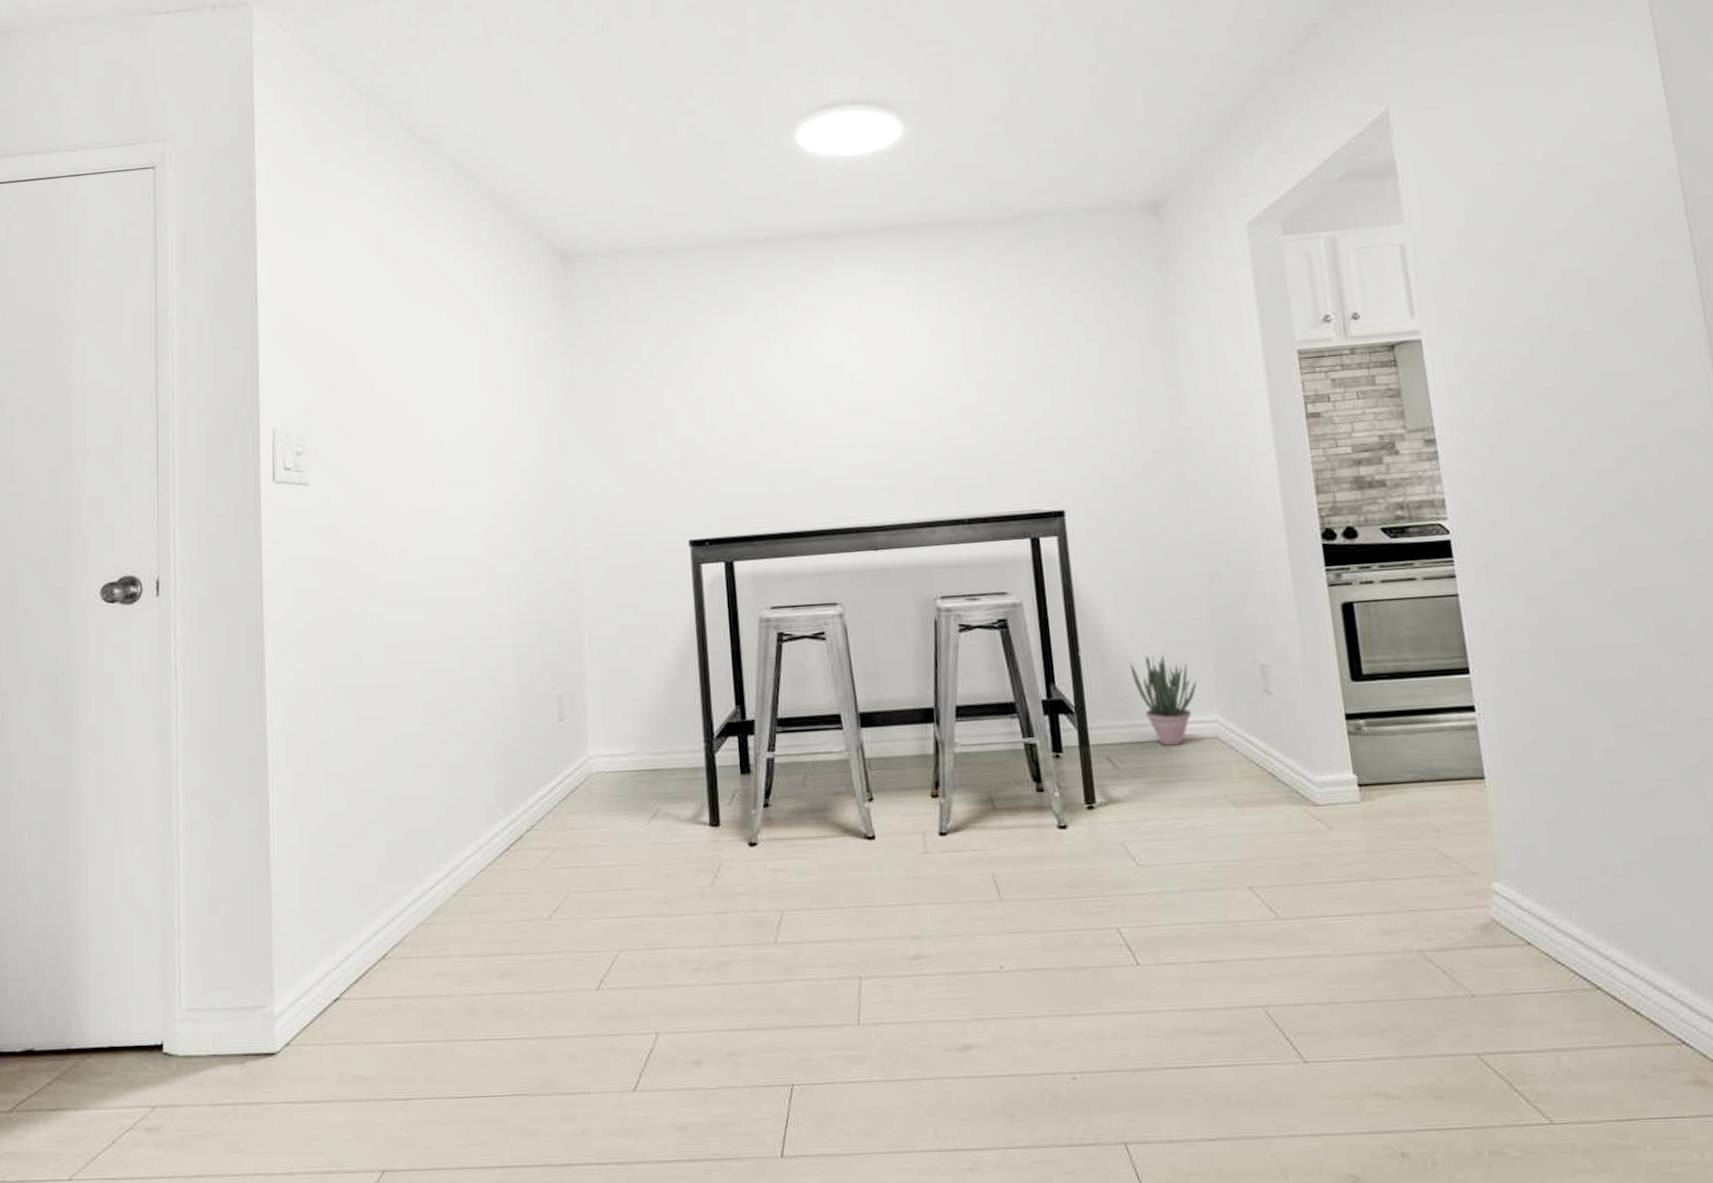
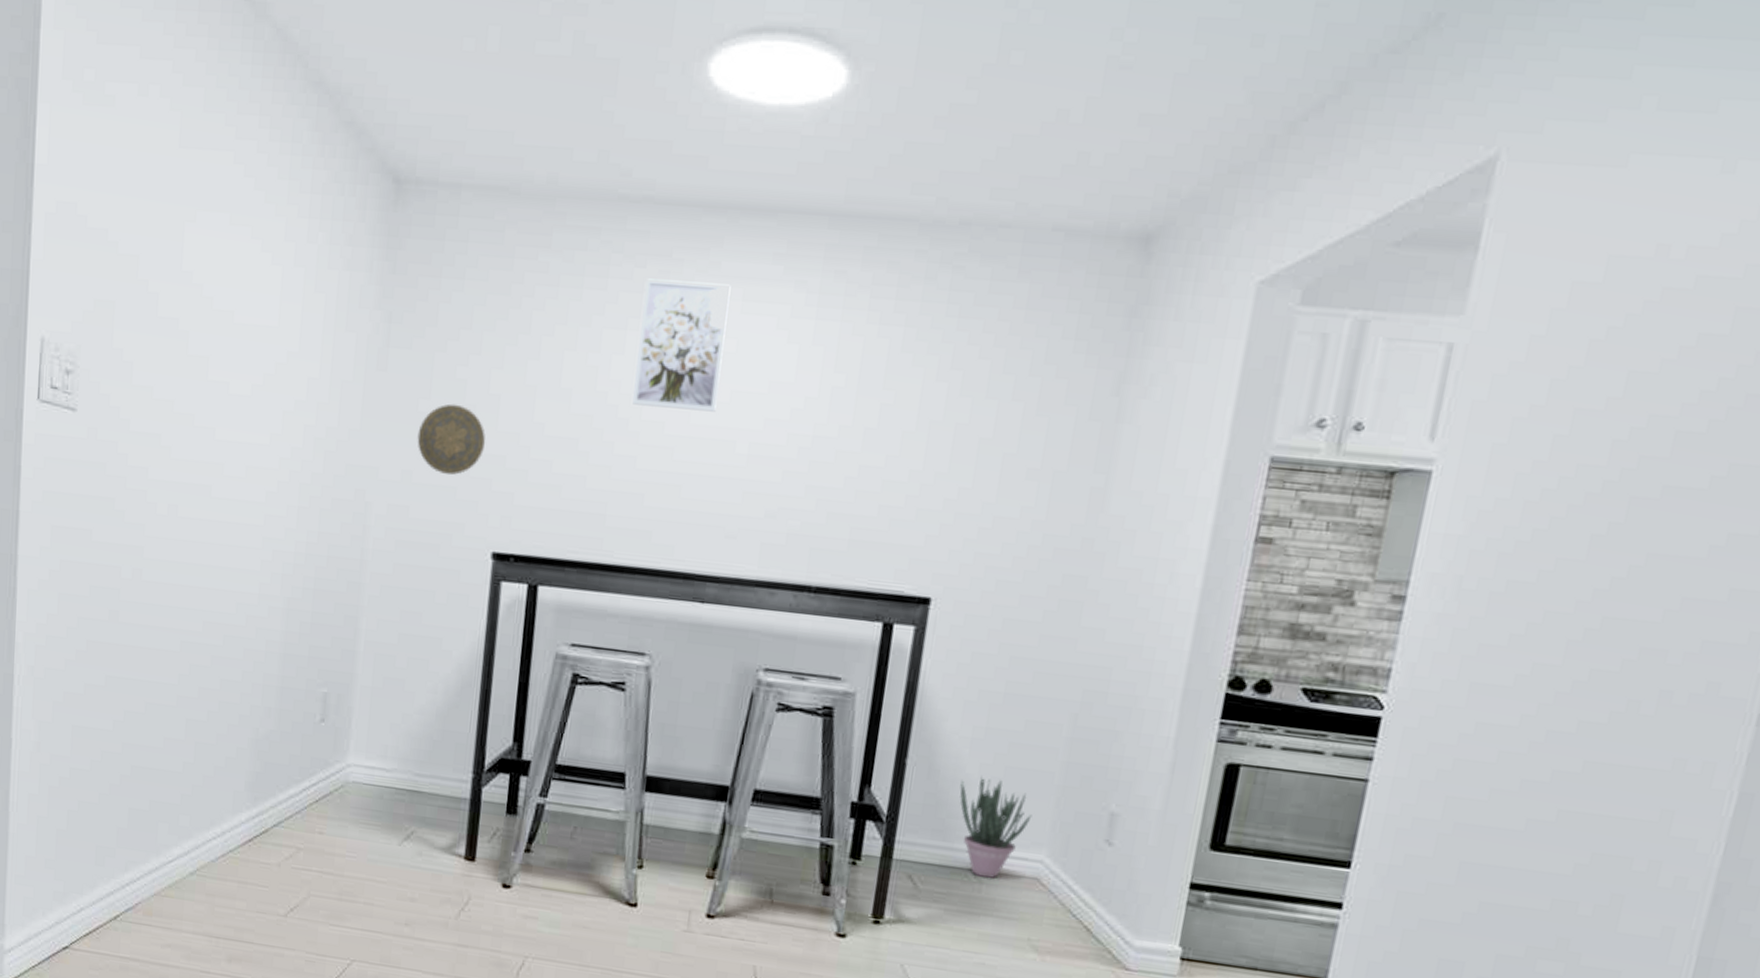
decorative plate: none [609,422,669,482] -> present [417,403,486,476]
wall art: none [778,291,854,397] -> present [632,278,731,412]

